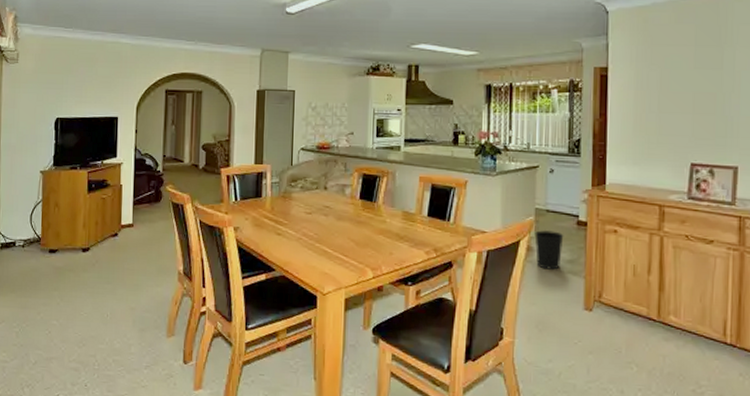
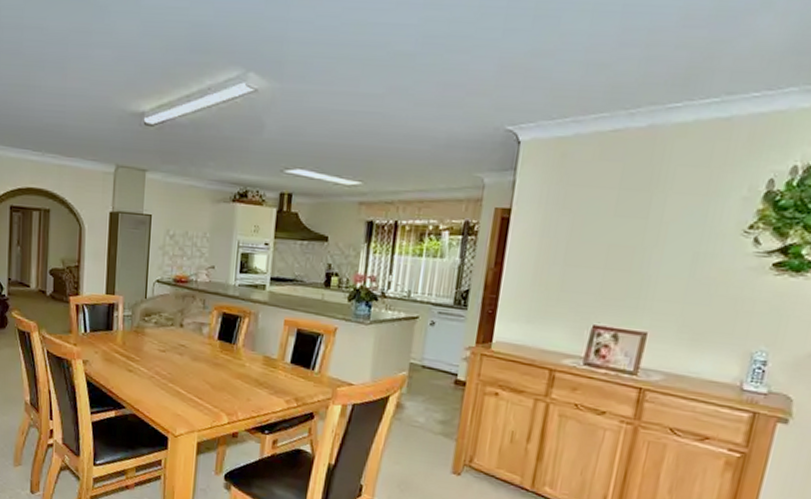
wastebasket: present [534,230,564,270] -> none [405,387,439,430]

